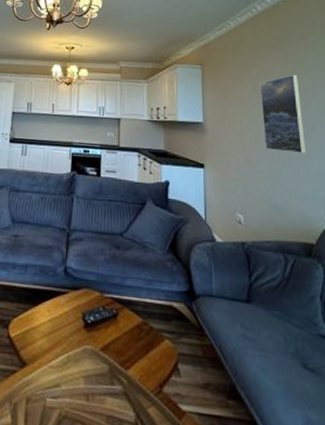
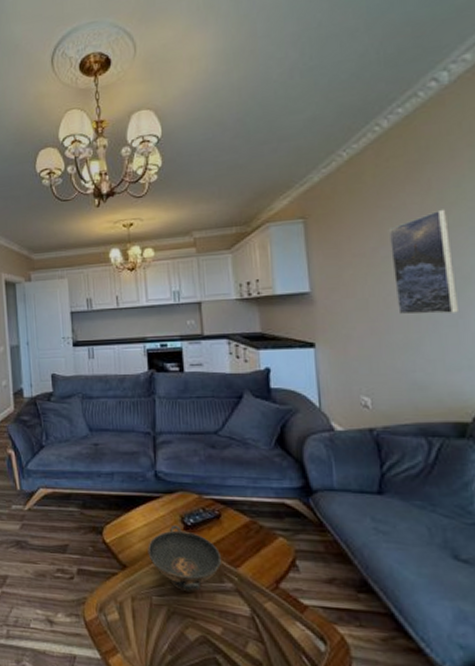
decorative bowl: none [48,321,115,395] -> present [147,524,222,592]

